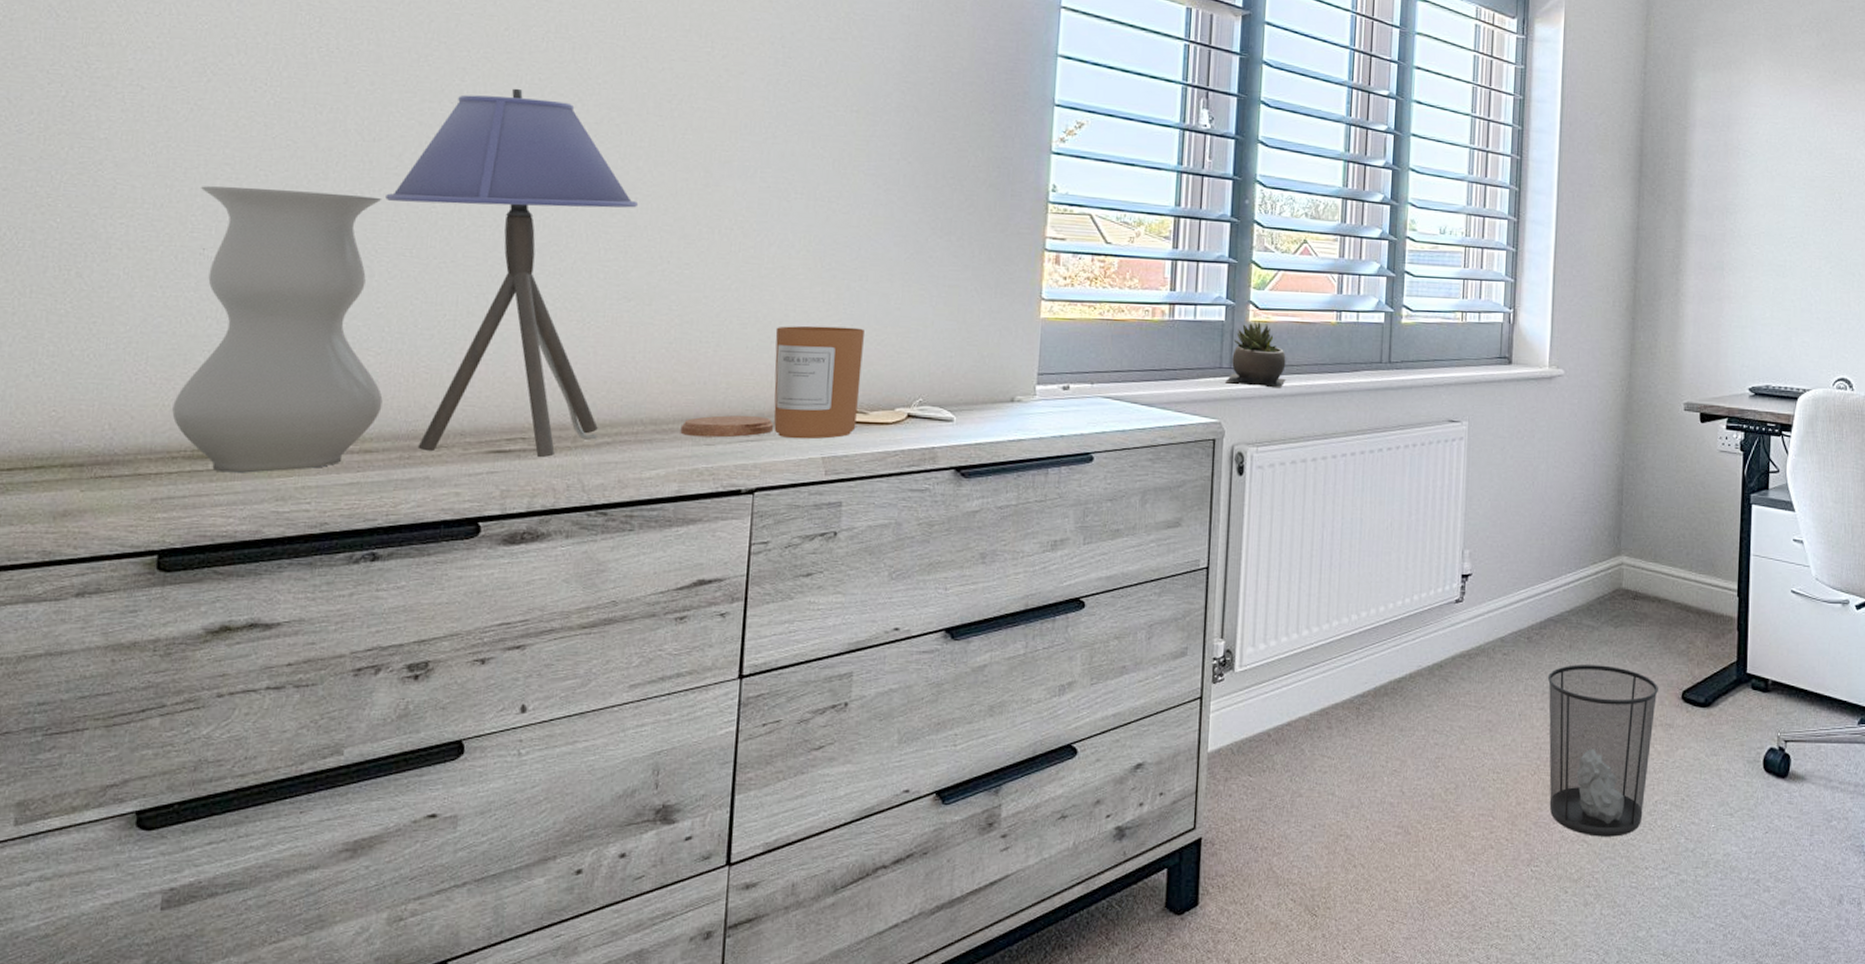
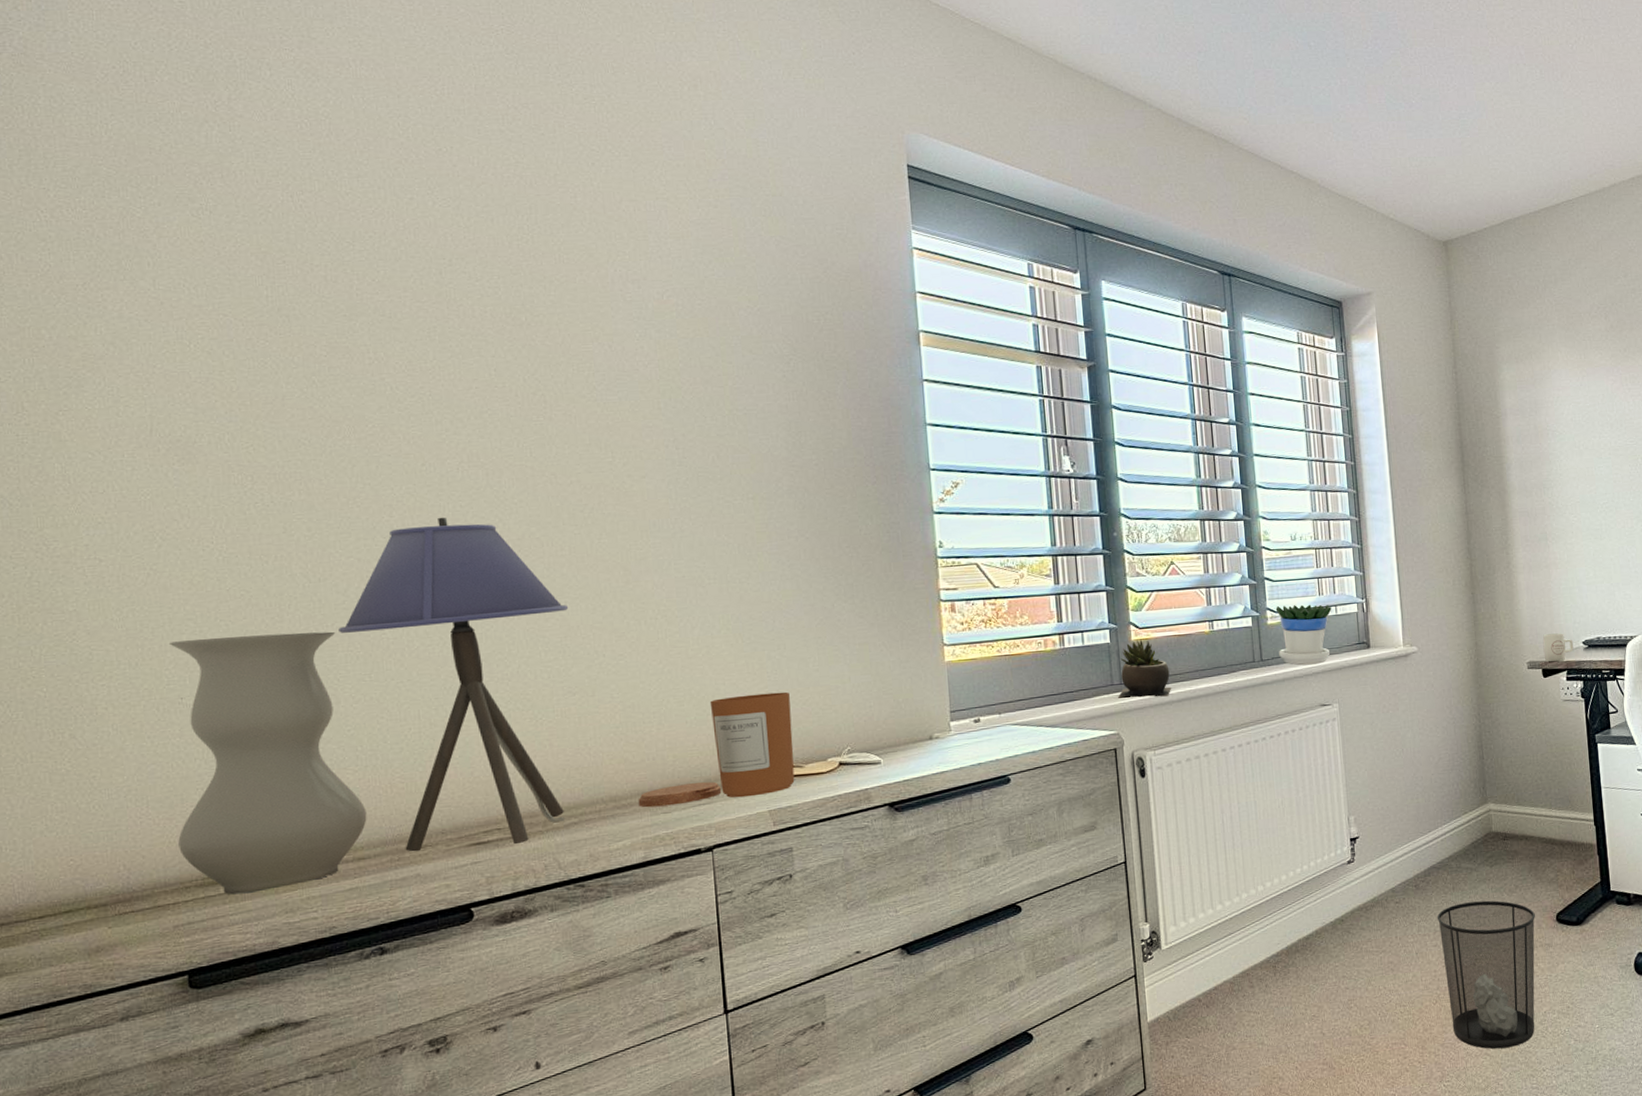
flowerpot: none [1410,305,1475,375] -> present [1275,604,1332,666]
mug: none [1704,374,1739,407] -> present [1542,633,1574,662]

